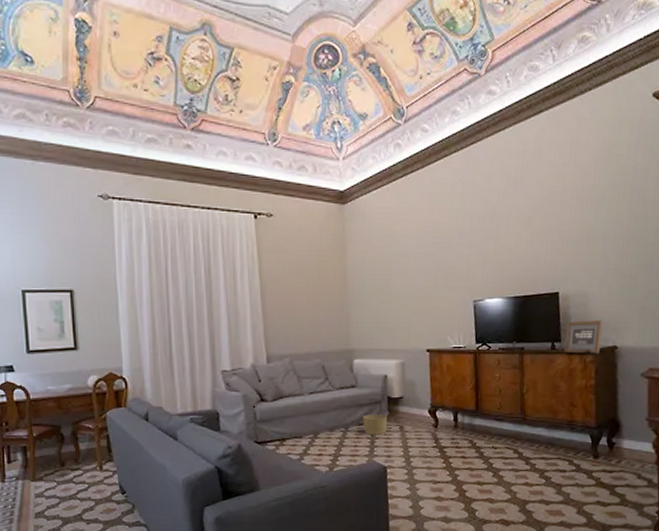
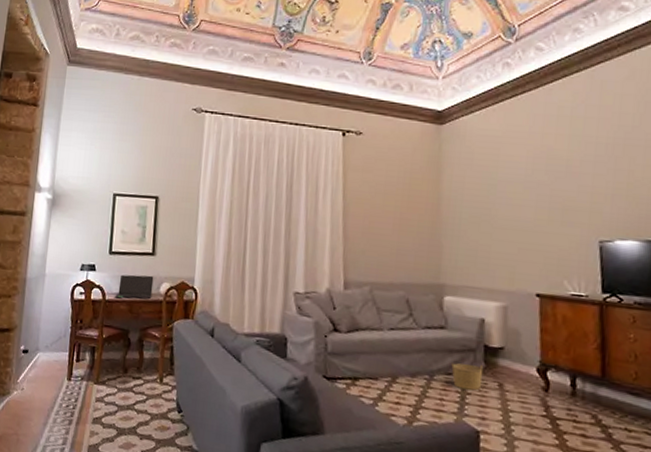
laptop: none [40,370,80,396] -> present [115,274,154,300]

